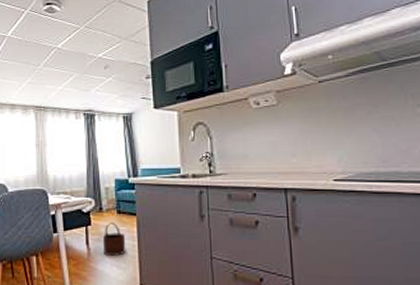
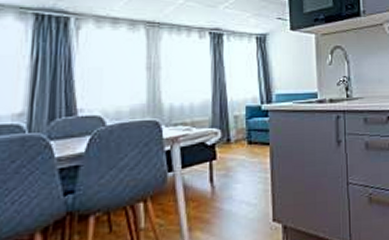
wooden bucket: present [102,222,126,256] -> none [230,154,257,193]

